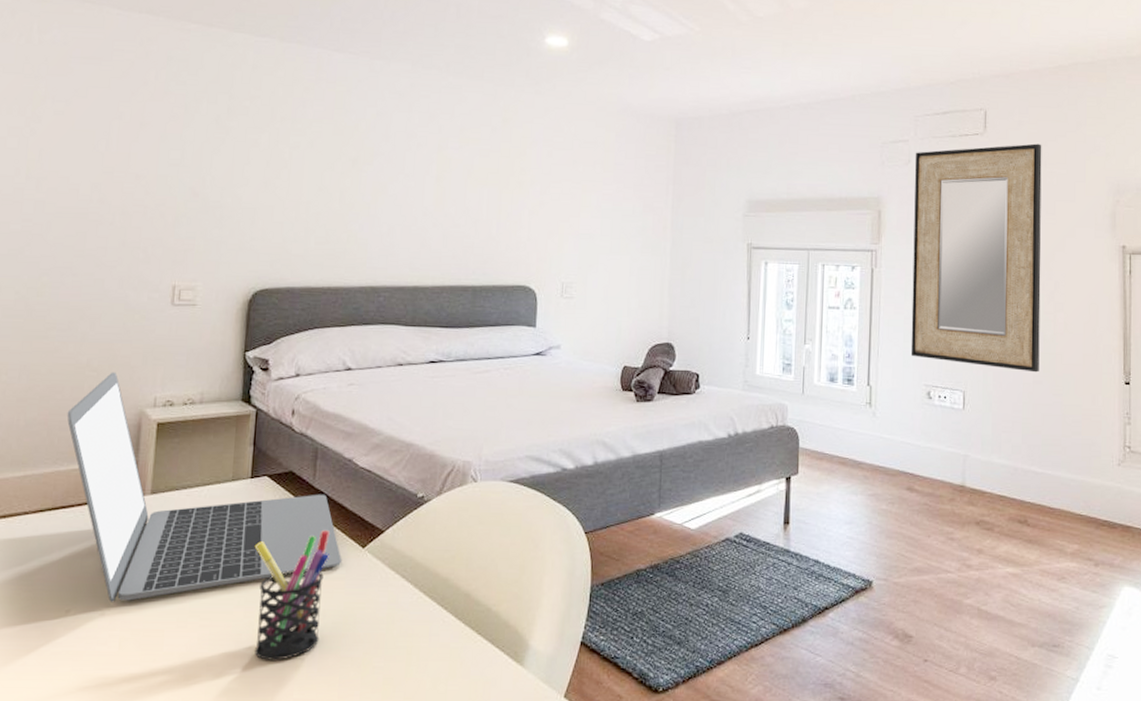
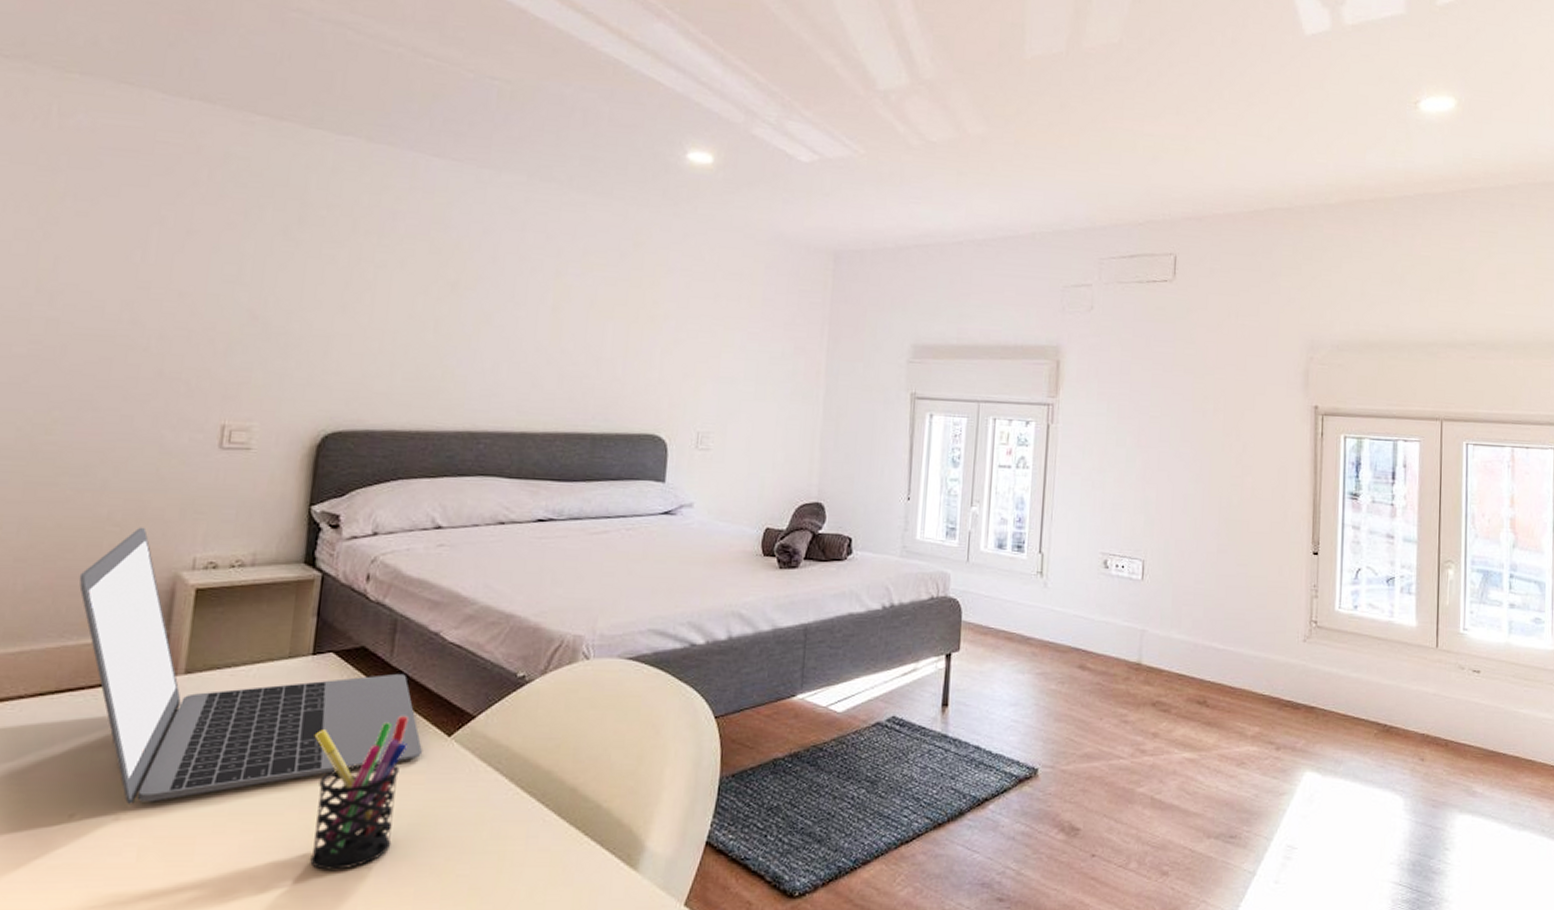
home mirror: present [910,143,1042,373] -> none [1087,293,1234,541]

